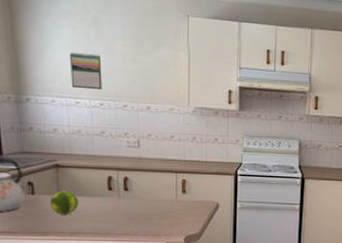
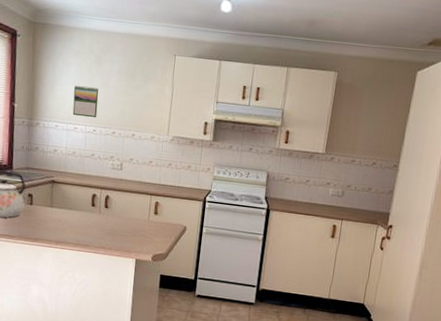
fruit: present [50,190,79,215] -> none [43,203,67,225]

